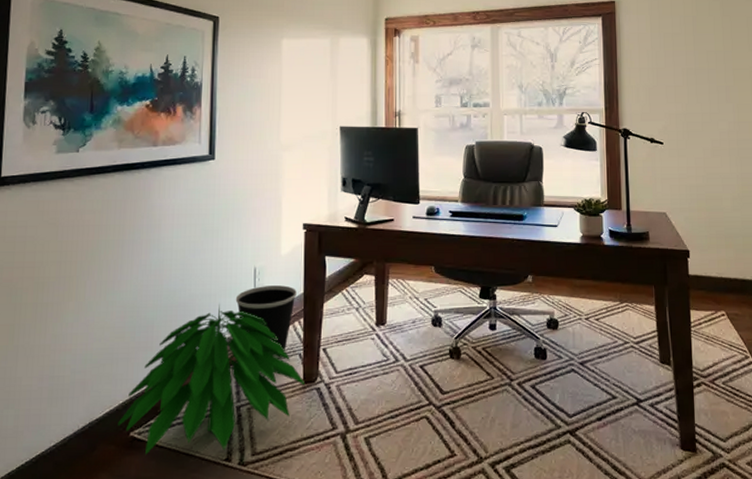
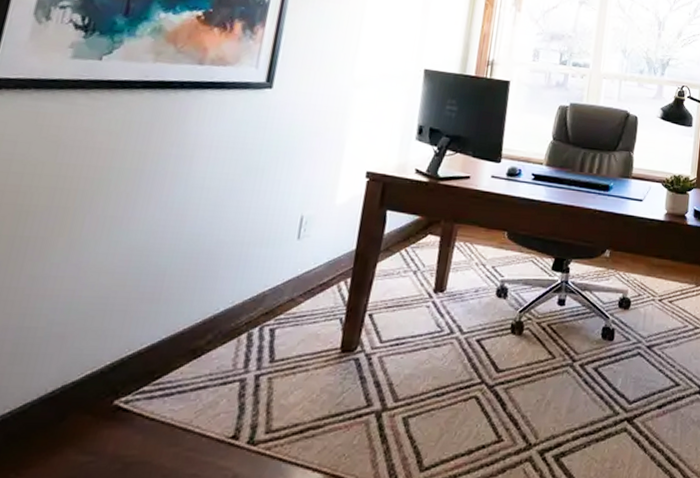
indoor plant: present [118,305,304,455] -> none [99,255,342,429]
wastebasket: present [235,285,297,358] -> none [272,237,348,321]

